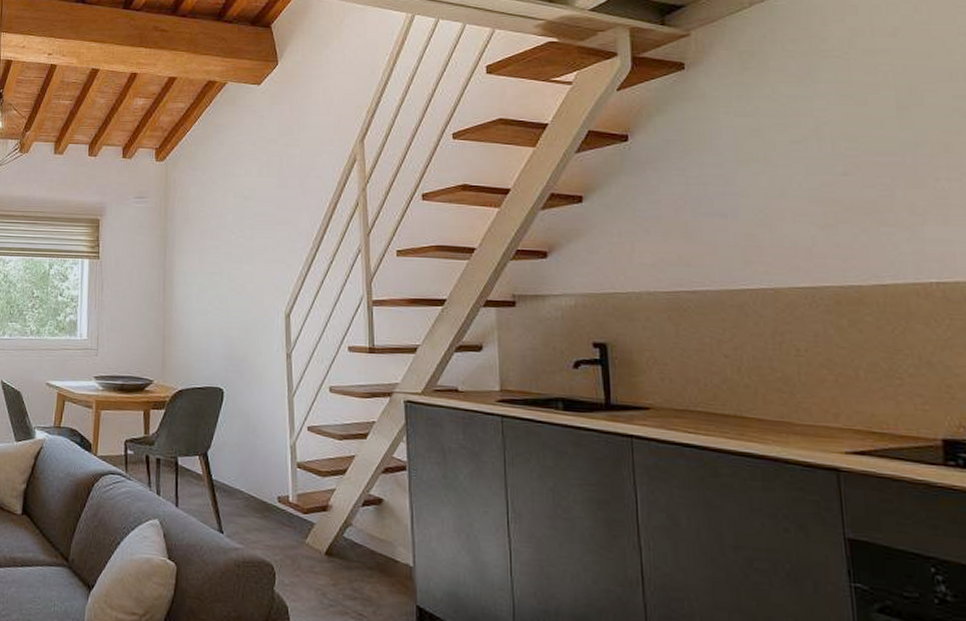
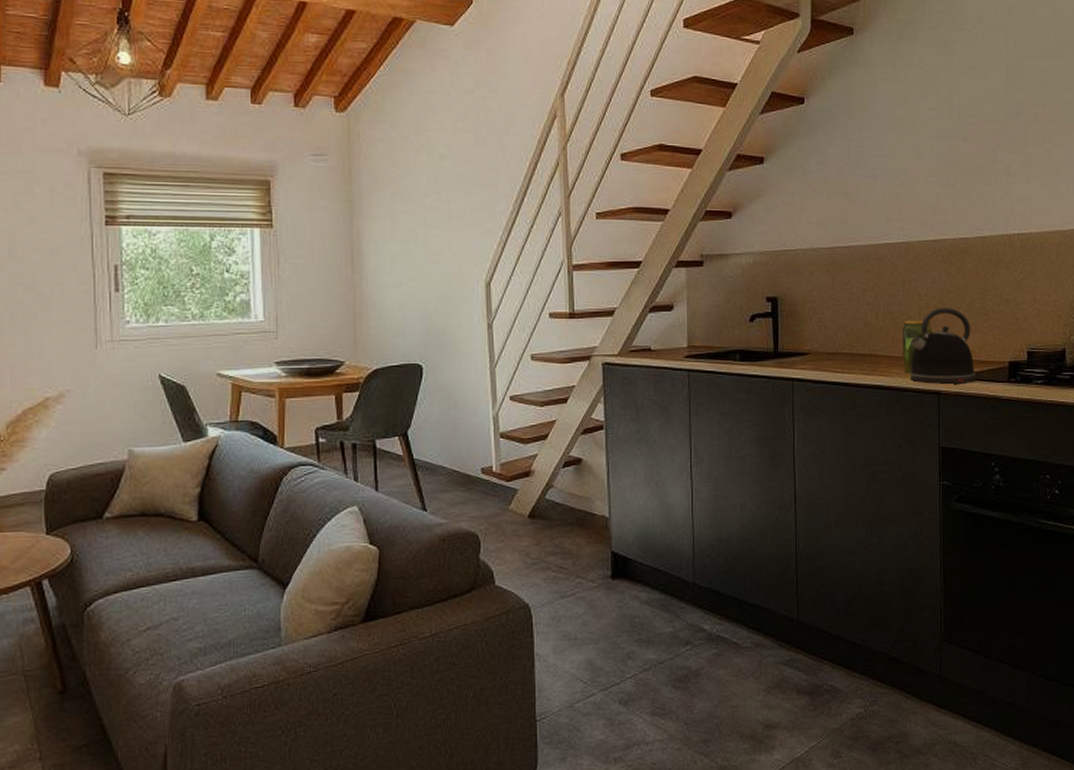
jar: none [776,378,820,442] -> present [902,320,932,374]
kettle: none [789,366,893,462] -> present [910,308,976,385]

